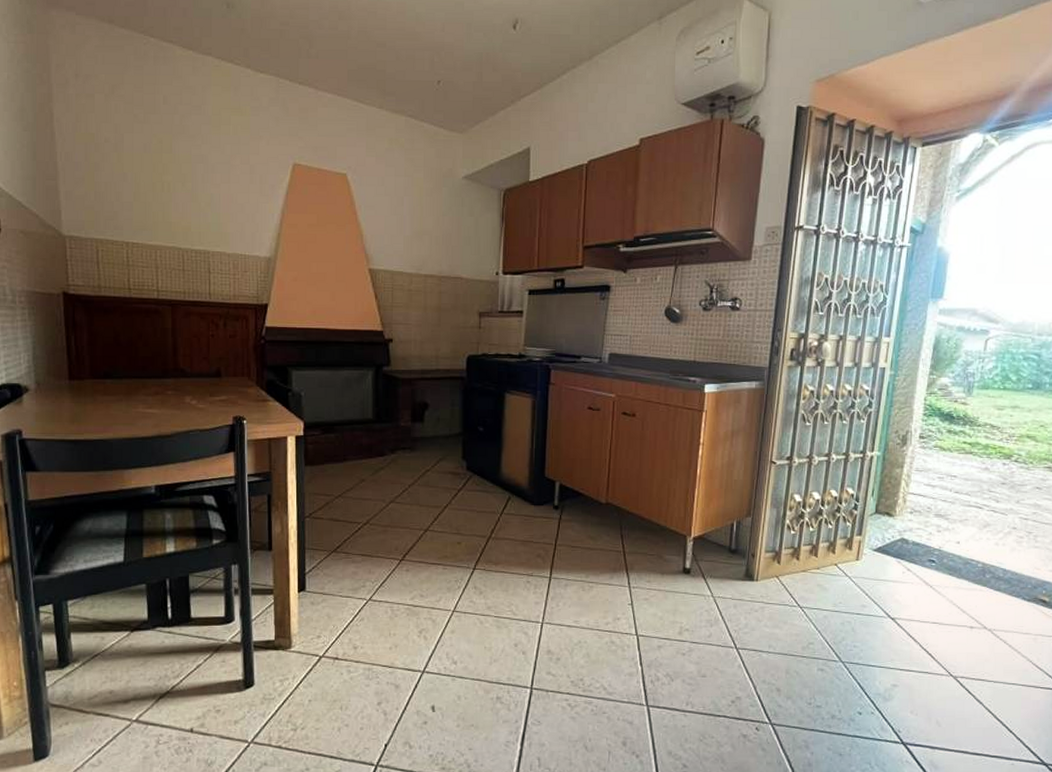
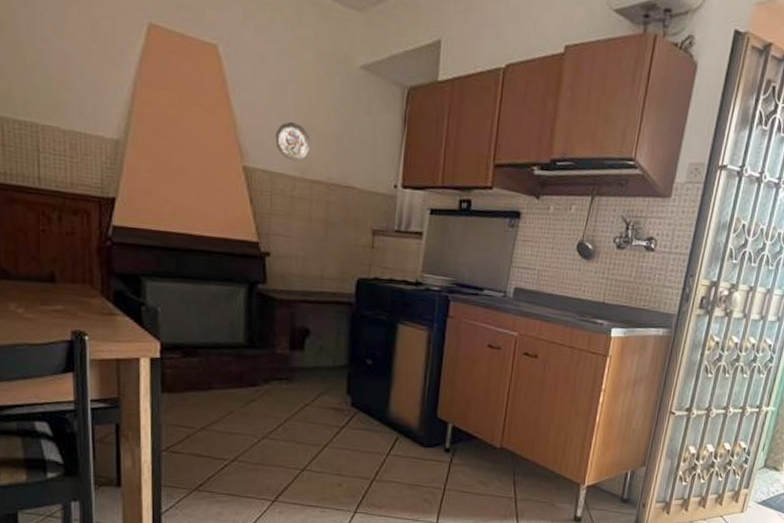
decorative plate: none [395,228,424,261] -> present [275,121,311,162]

